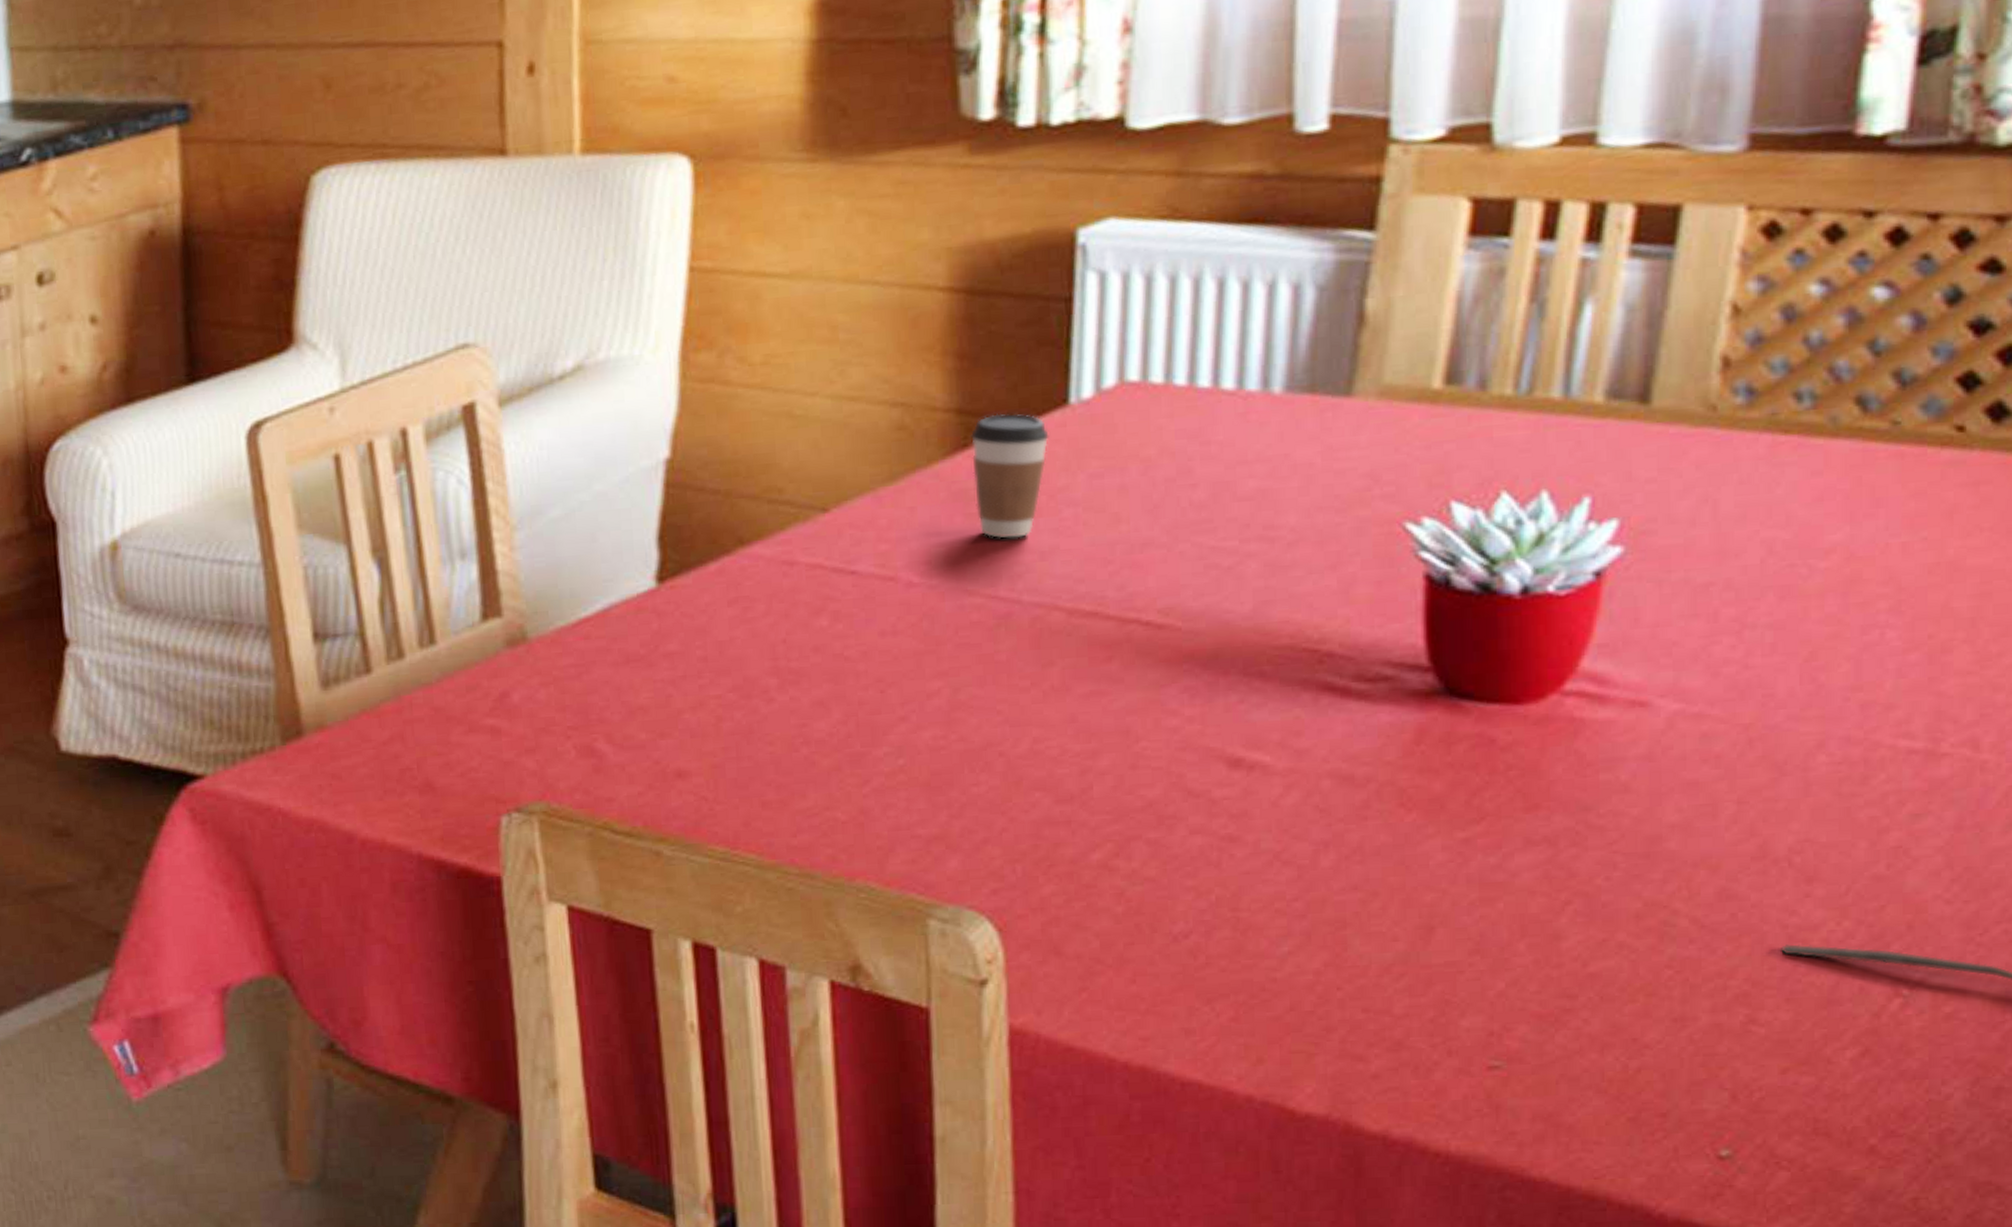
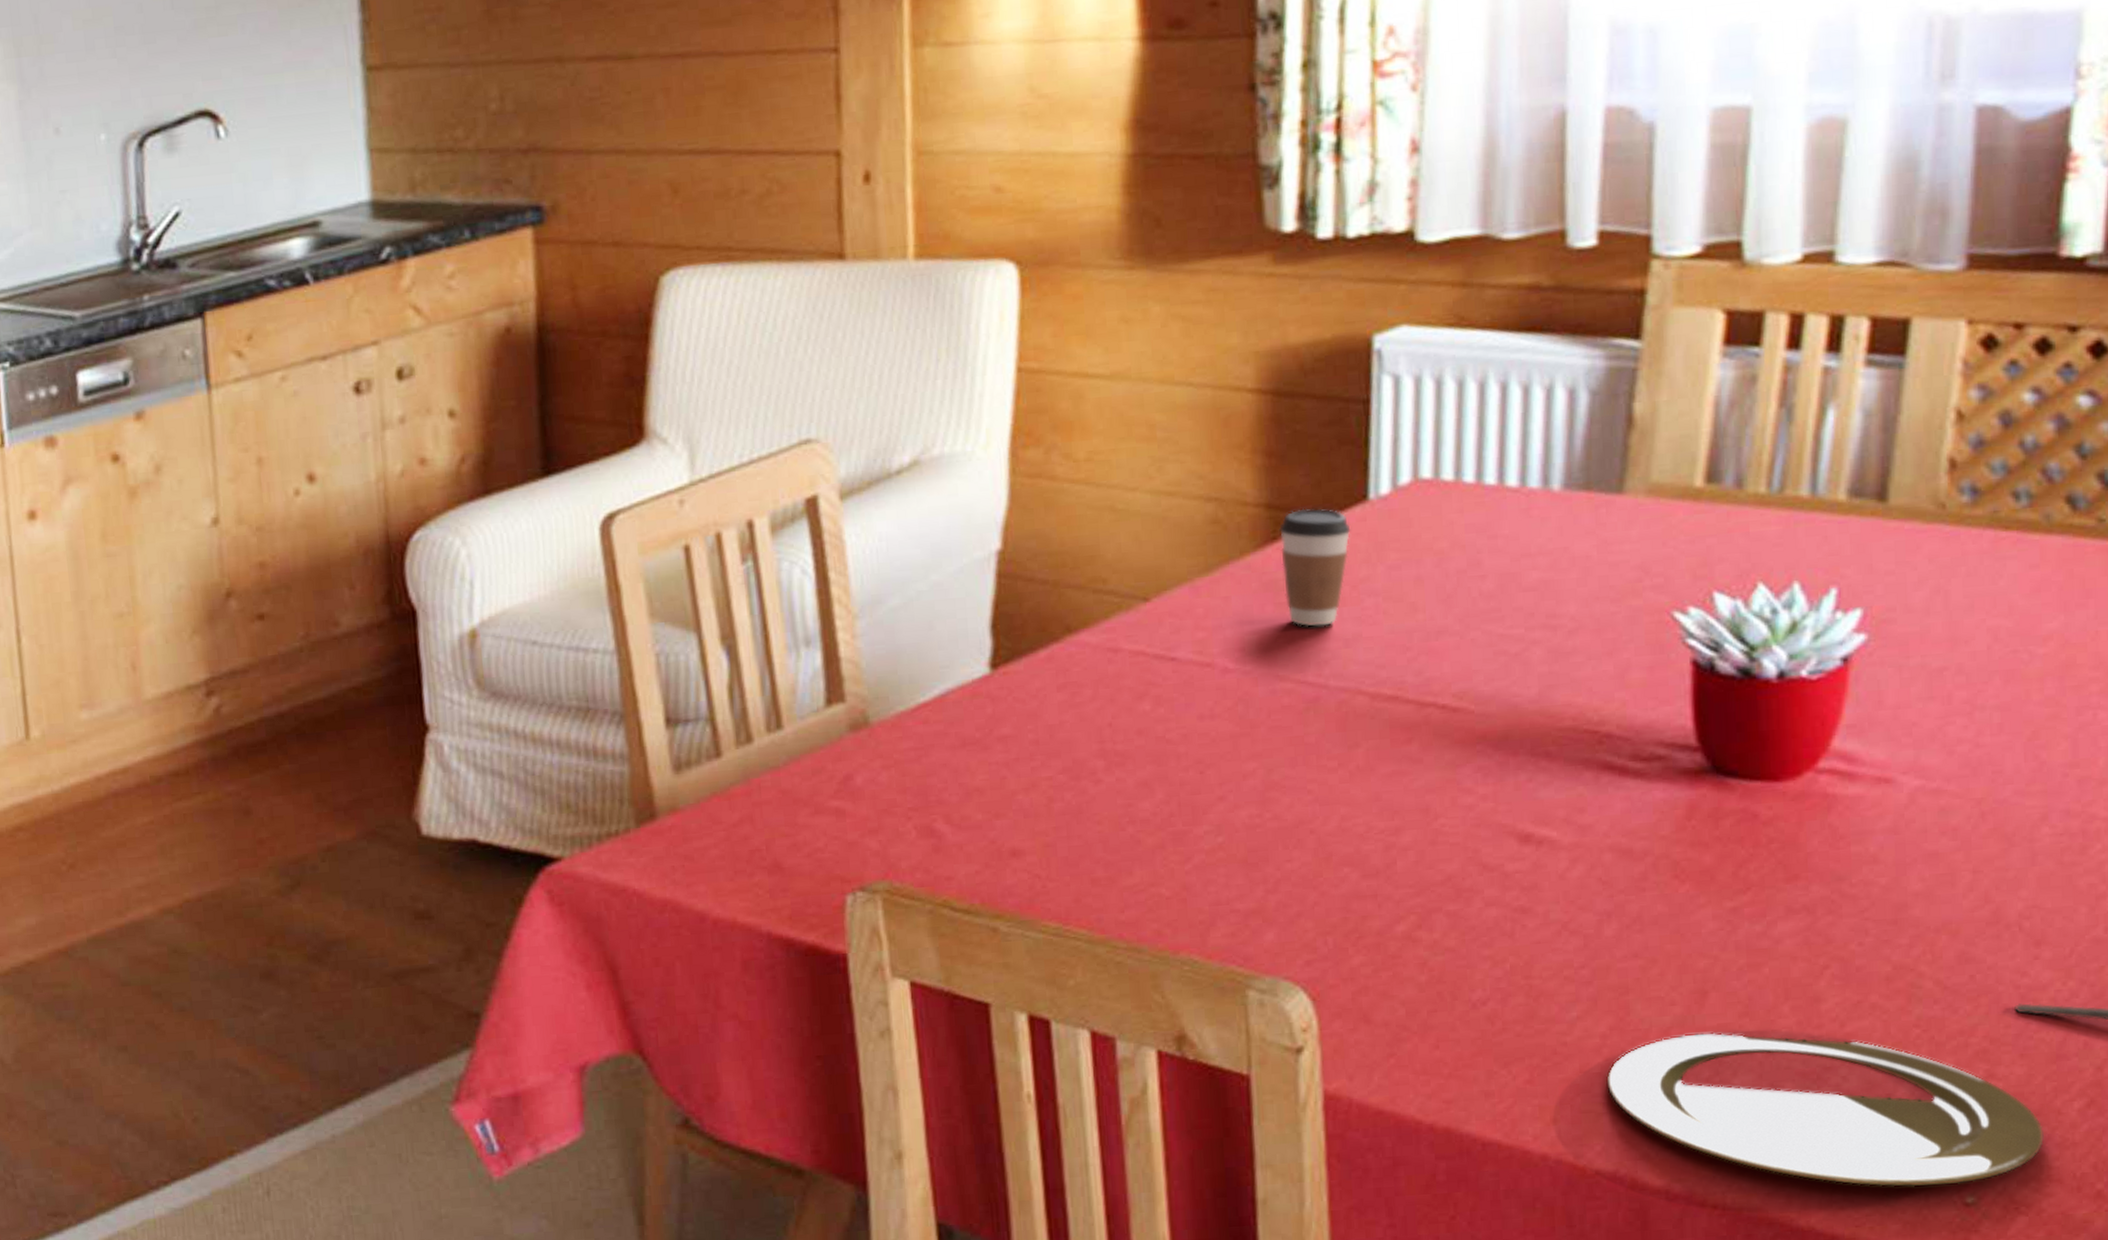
plate: none [1320,970,1810,1138] -> present [1606,1032,2044,1187]

